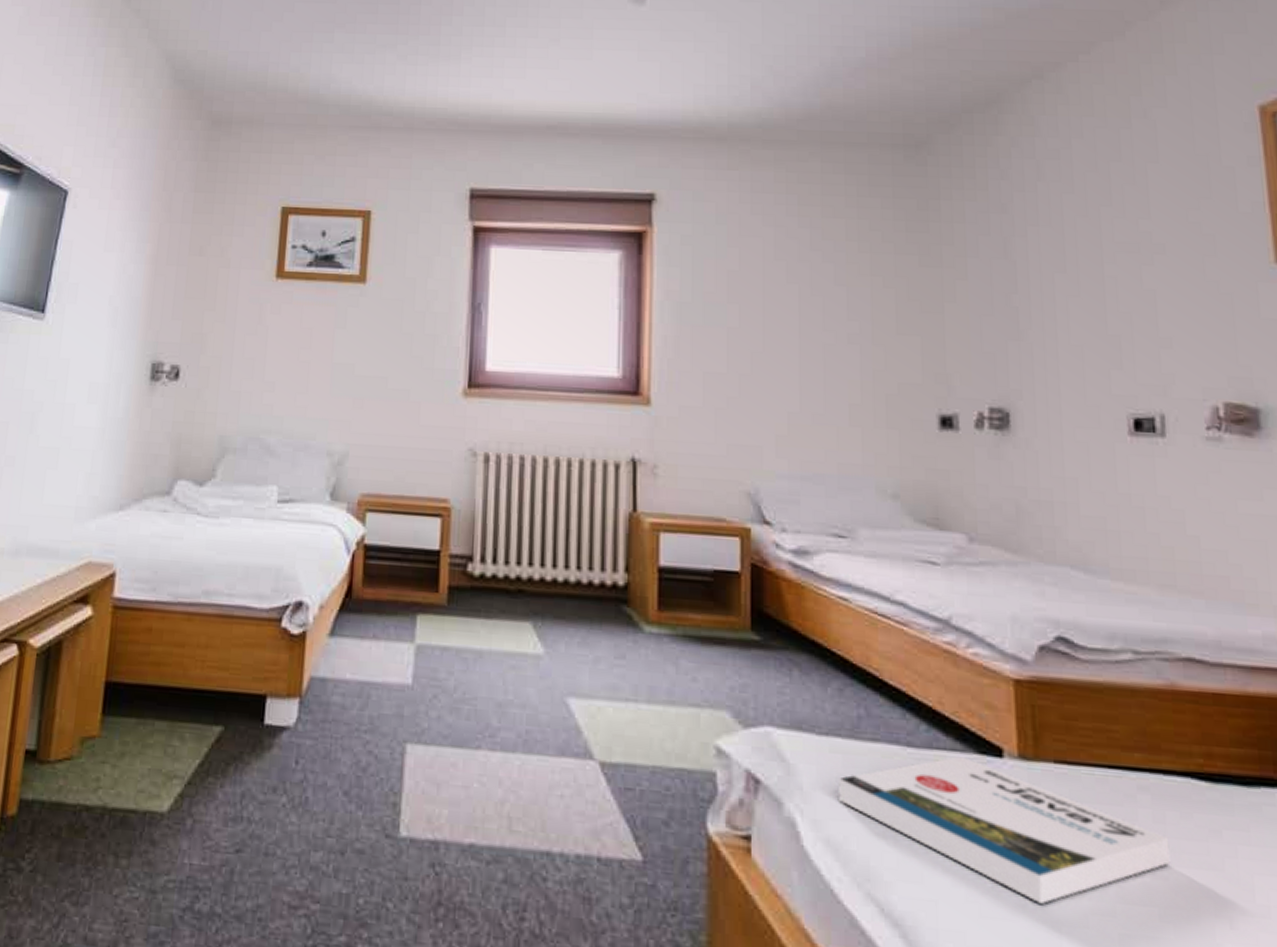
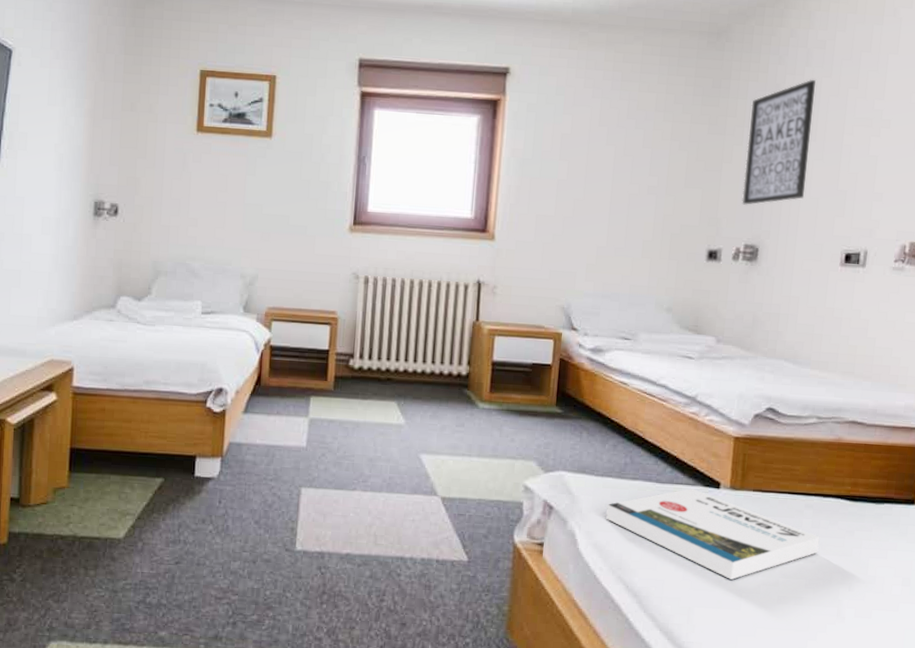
wall art: none [972,196,1061,356] -> present [742,79,815,205]

